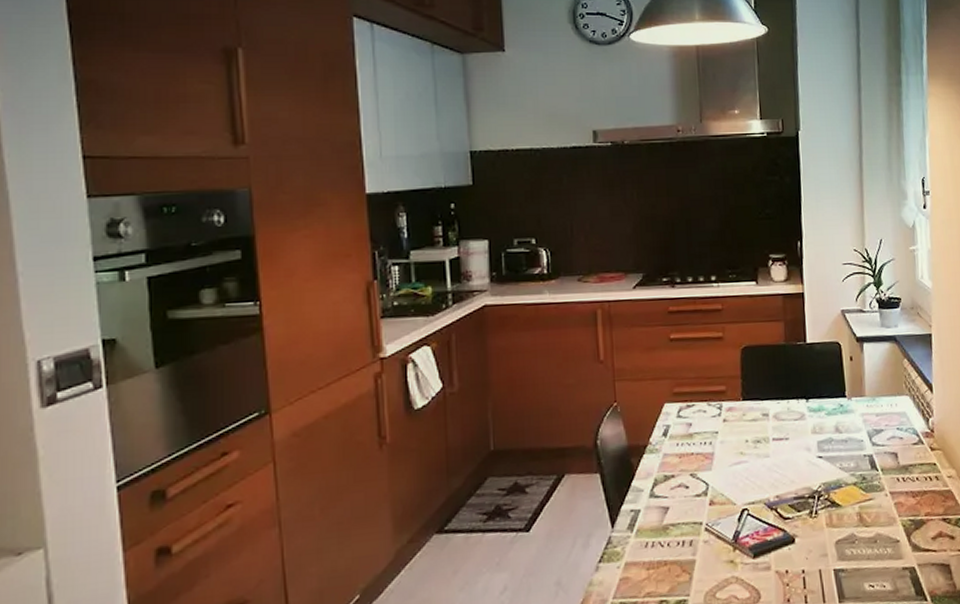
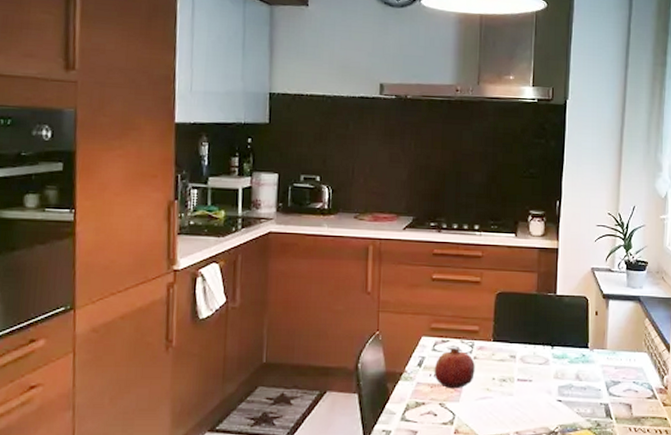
fruit: none [681,411,726,458] -> present [434,347,475,389]

